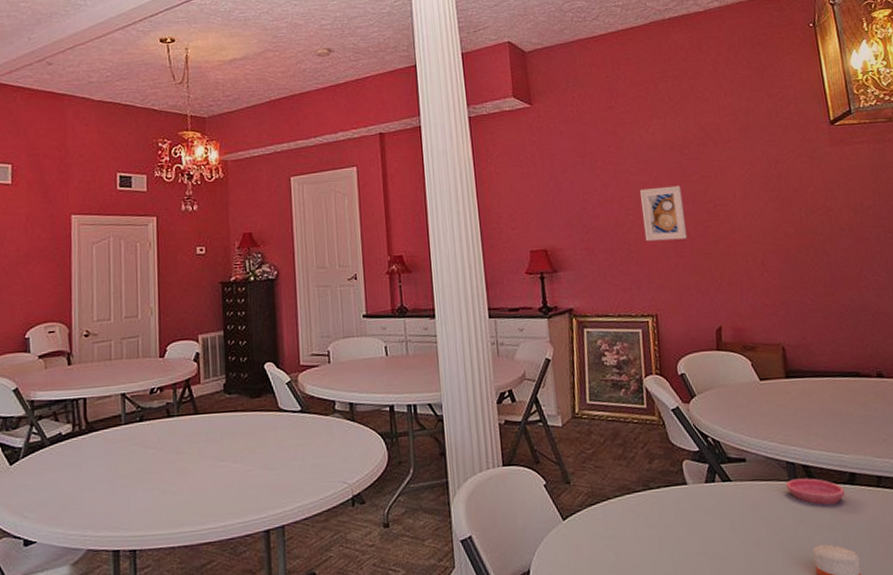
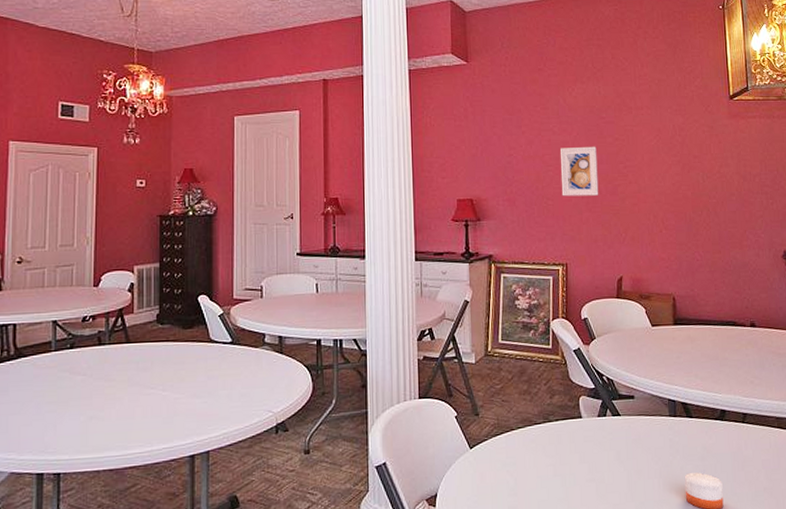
saucer: present [786,478,845,505] -> none [667,414,716,438]

